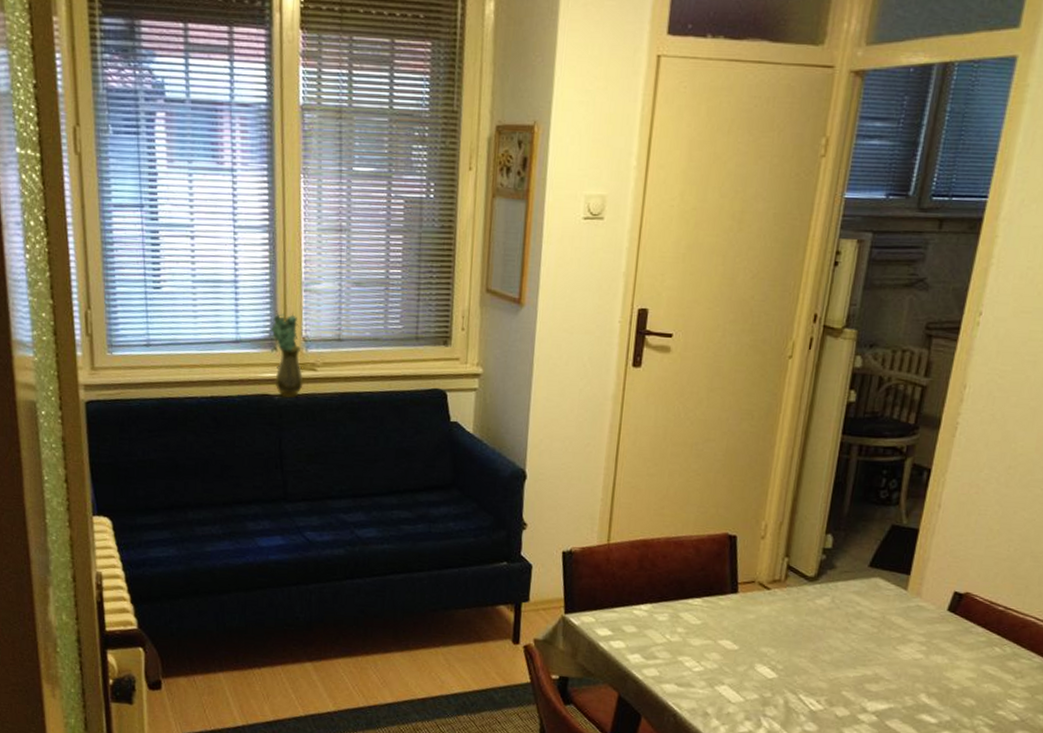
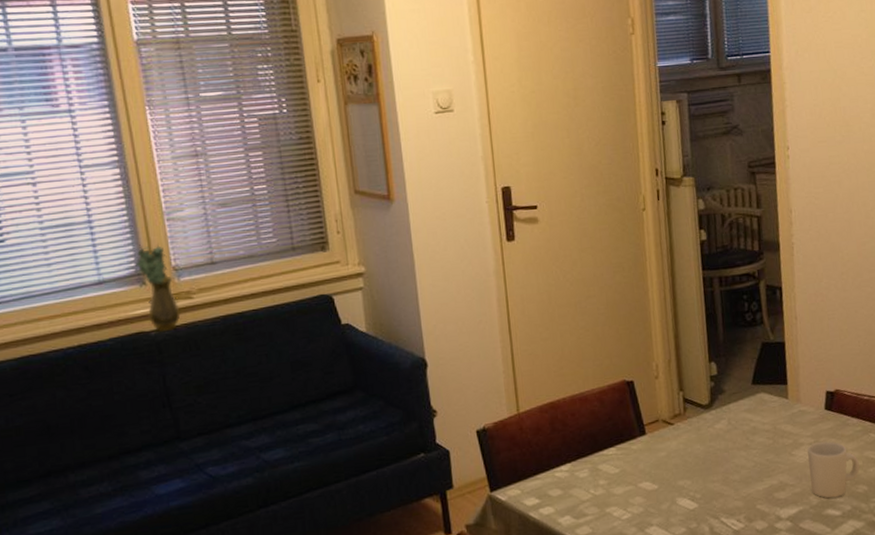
mug: none [909,642,973,705] -> present [807,441,860,499]

